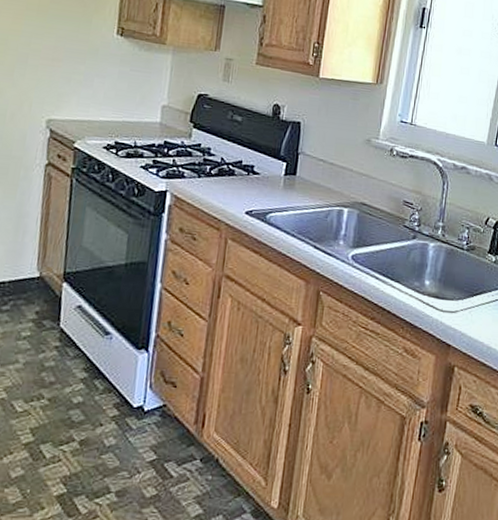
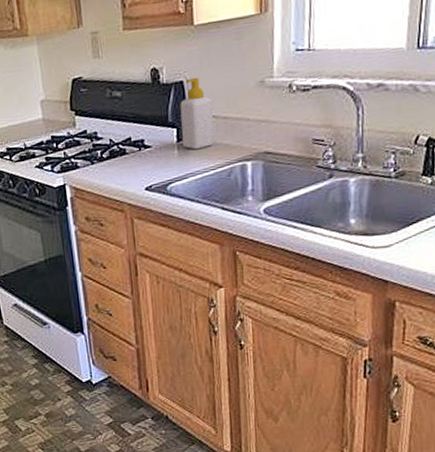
soap bottle: none [288,121,323,187] -> present [180,77,214,150]

